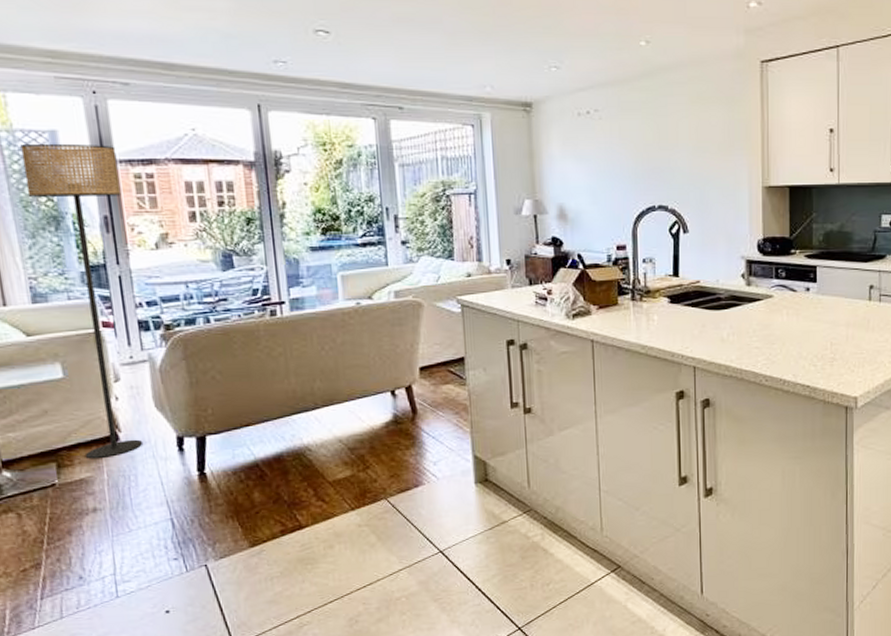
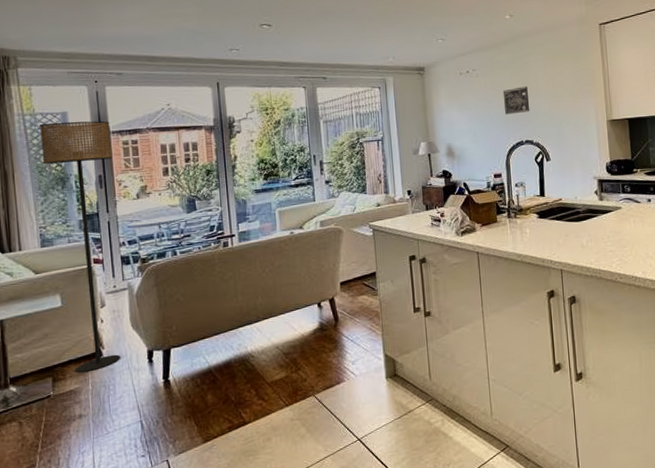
wall art: none [632,136,666,171] -> present [503,86,530,115]

